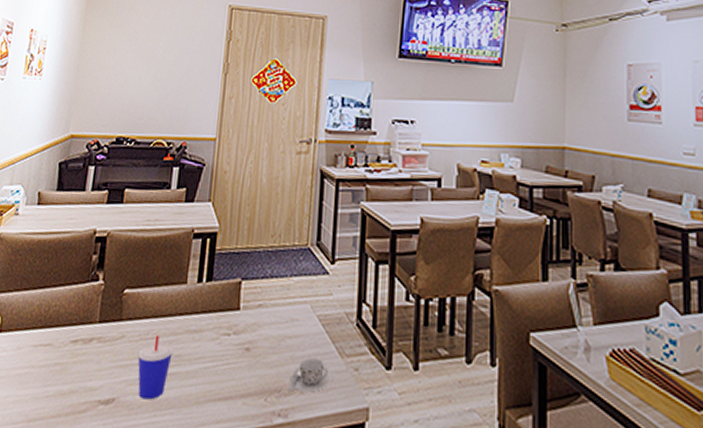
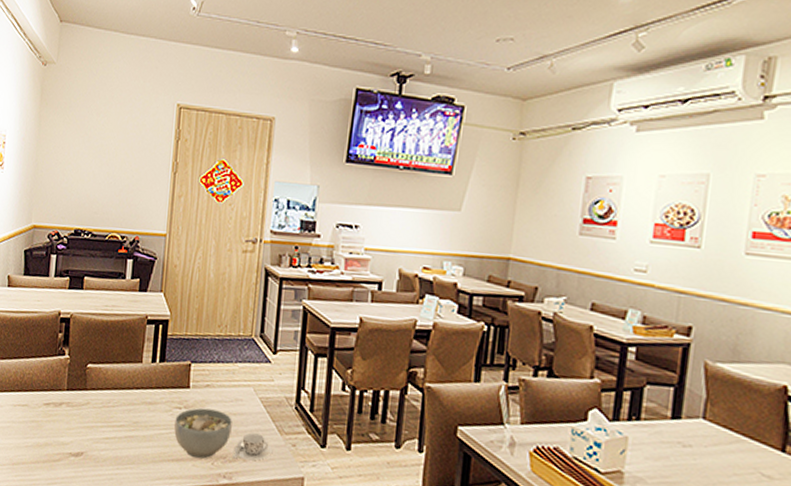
beverage cup: present [137,335,173,400] -> none [101,404,132,456]
soup bowl: none [222,332,288,395] -> present [174,408,232,459]

